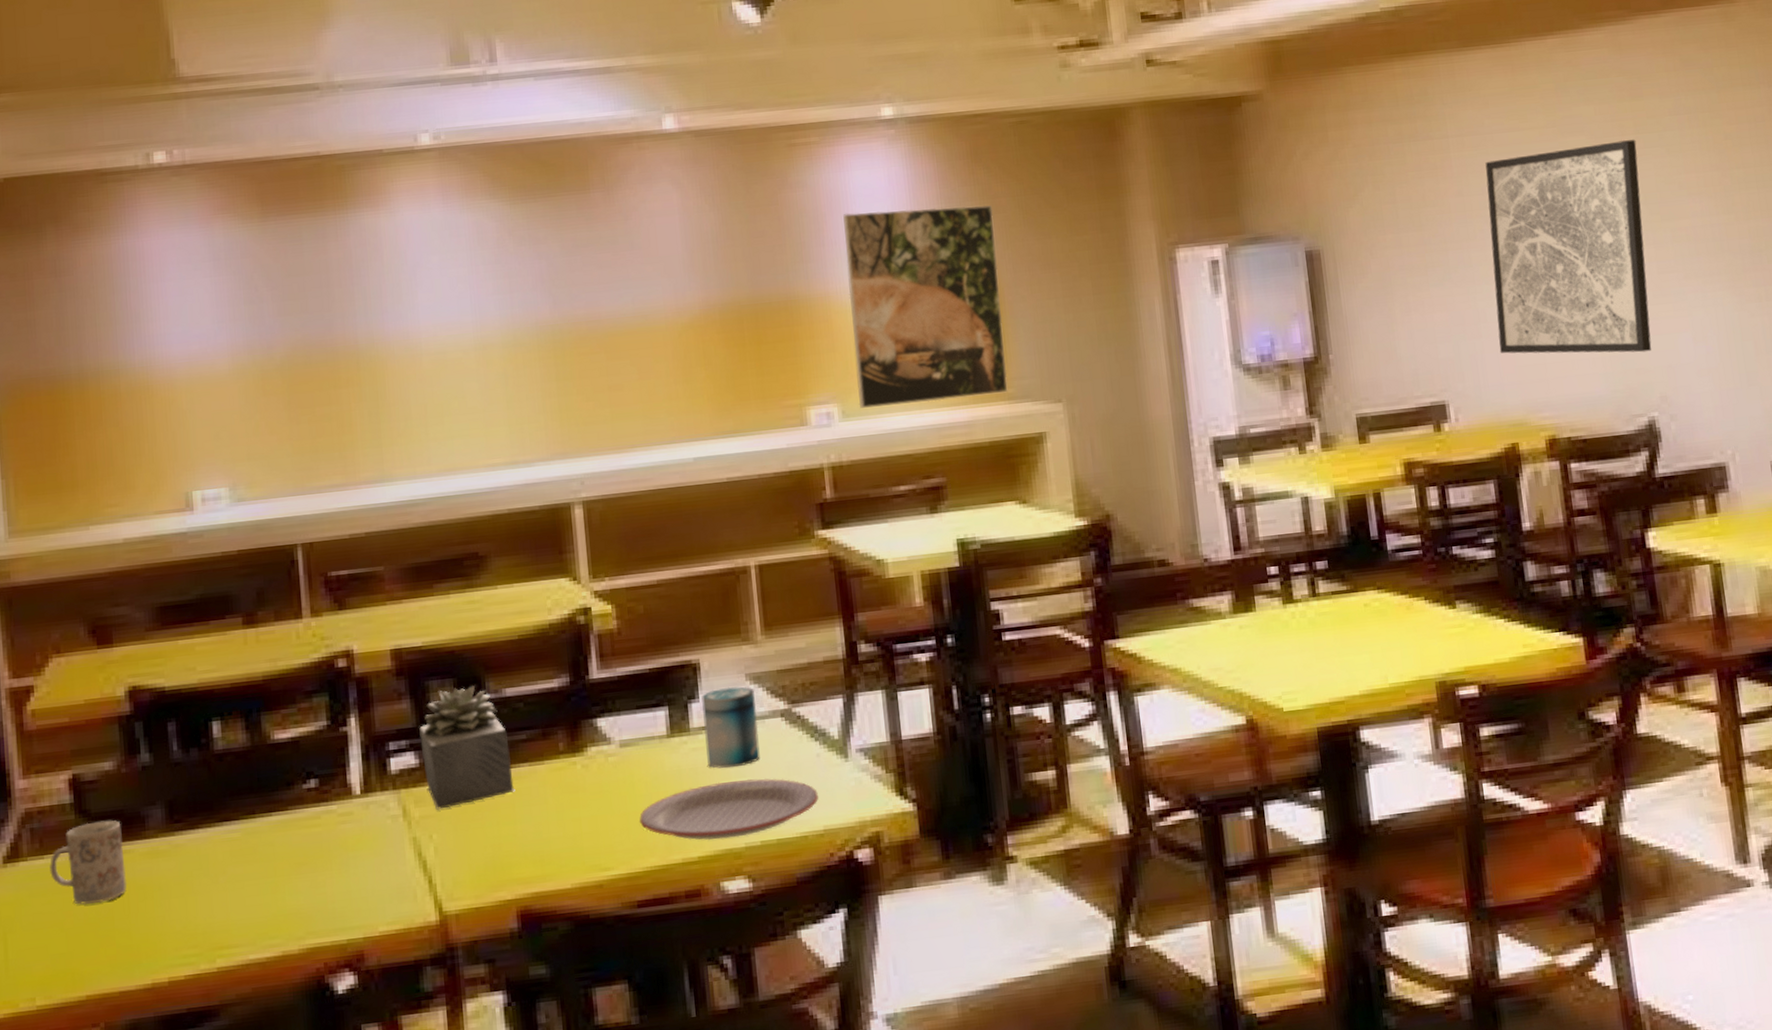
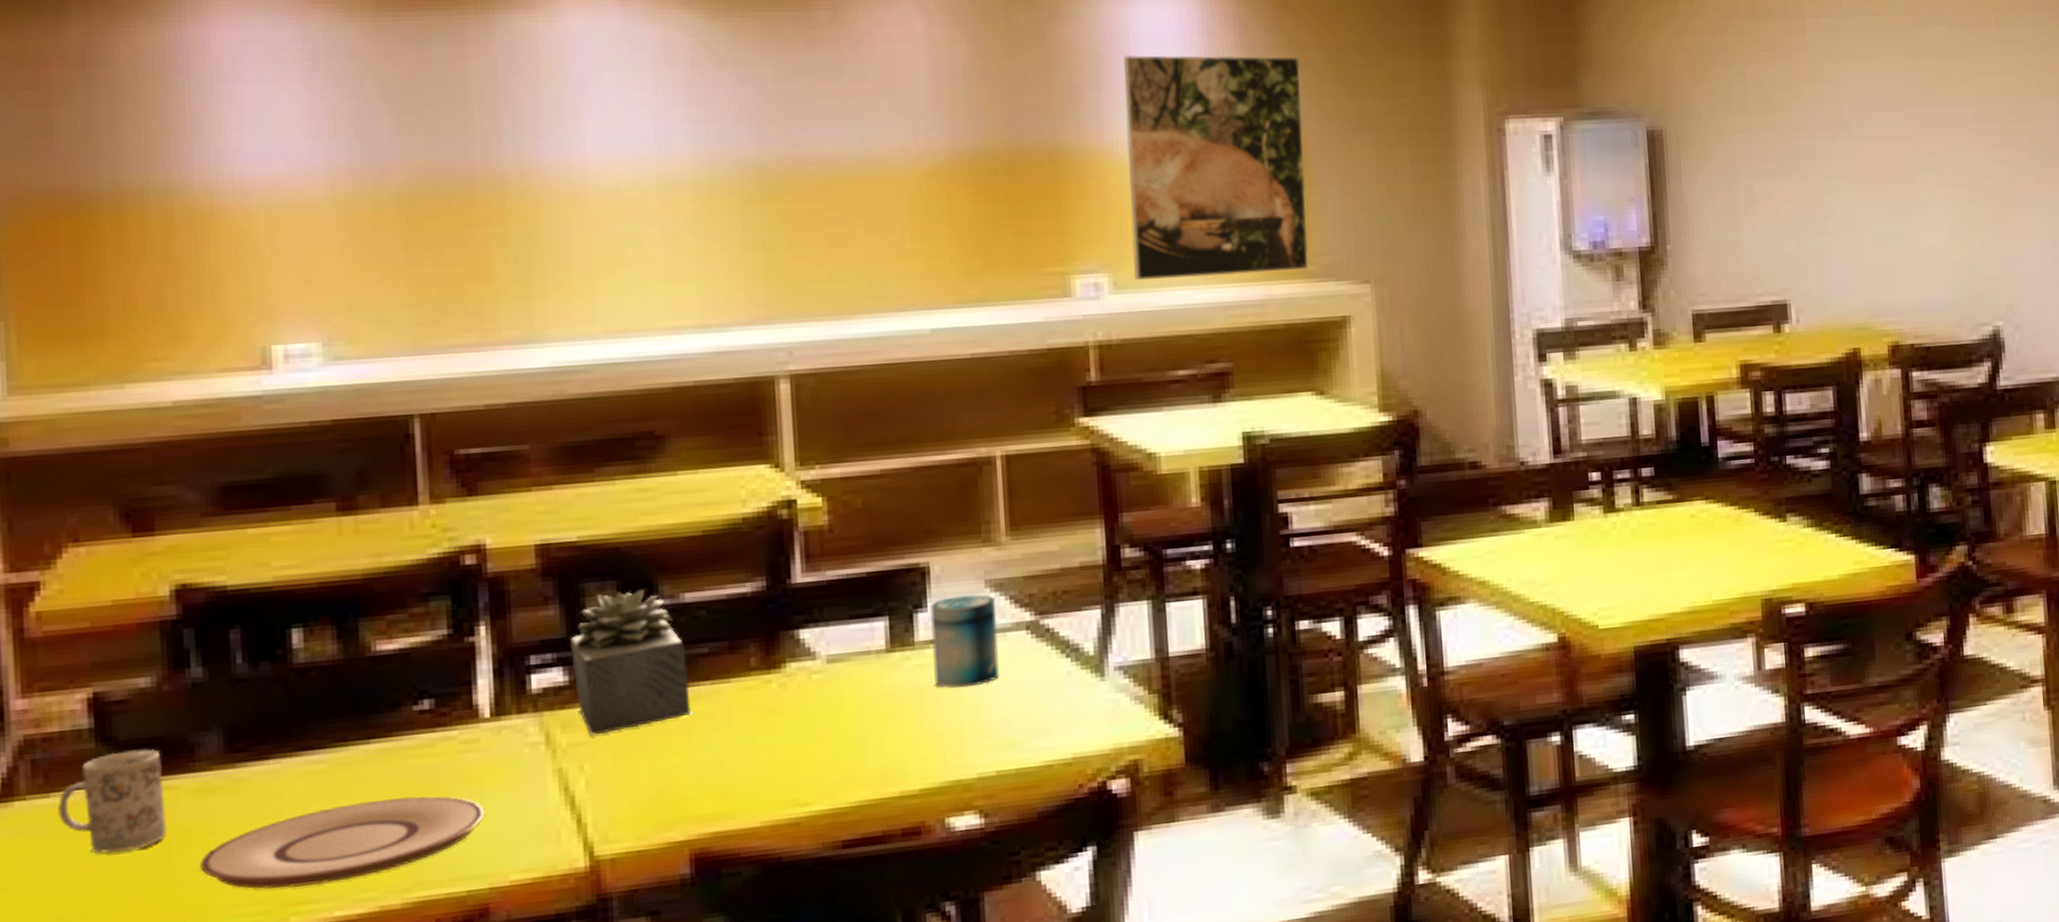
plate: none [151,860,359,936] -> present [200,796,485,889]
plate: present [639,778,818,841] -> none [848,699,1067,771]
wall art: present [1485,139,1652,354] -> none [1842,33,2001,258]

